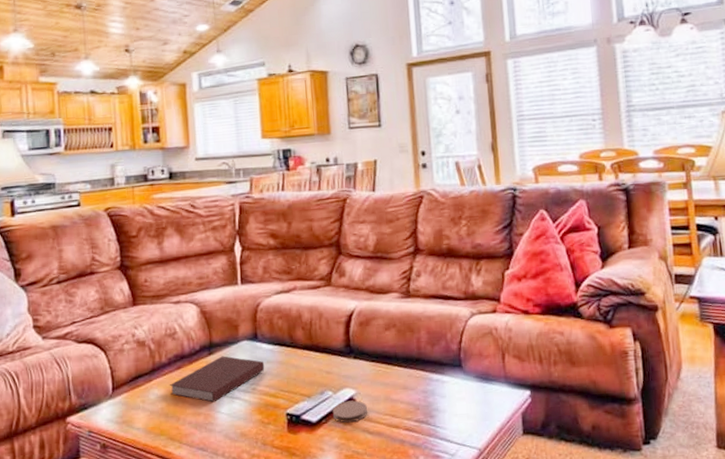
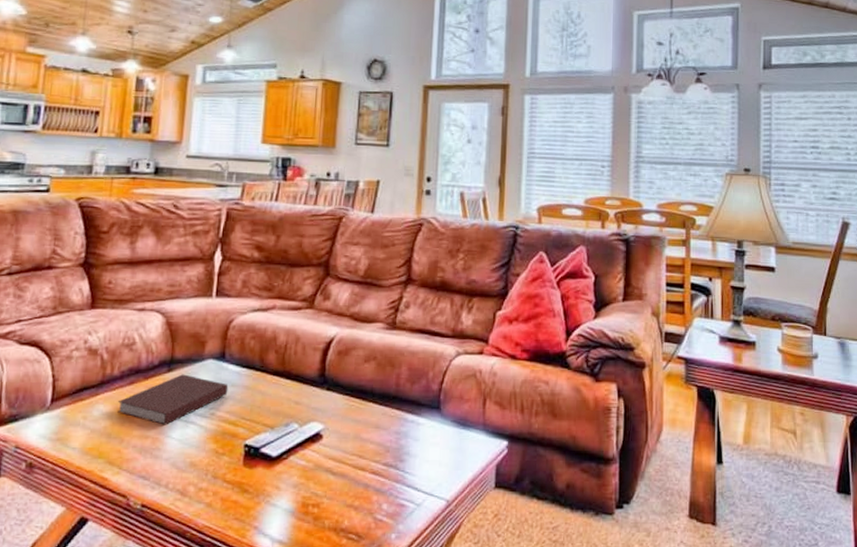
coaster: present [332,400,368,423] -> none [295,436,335,461]

